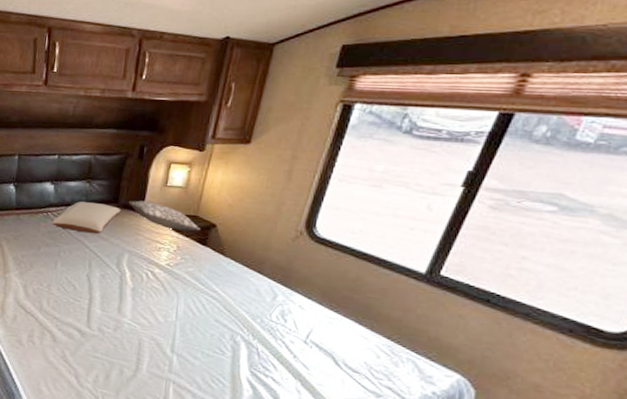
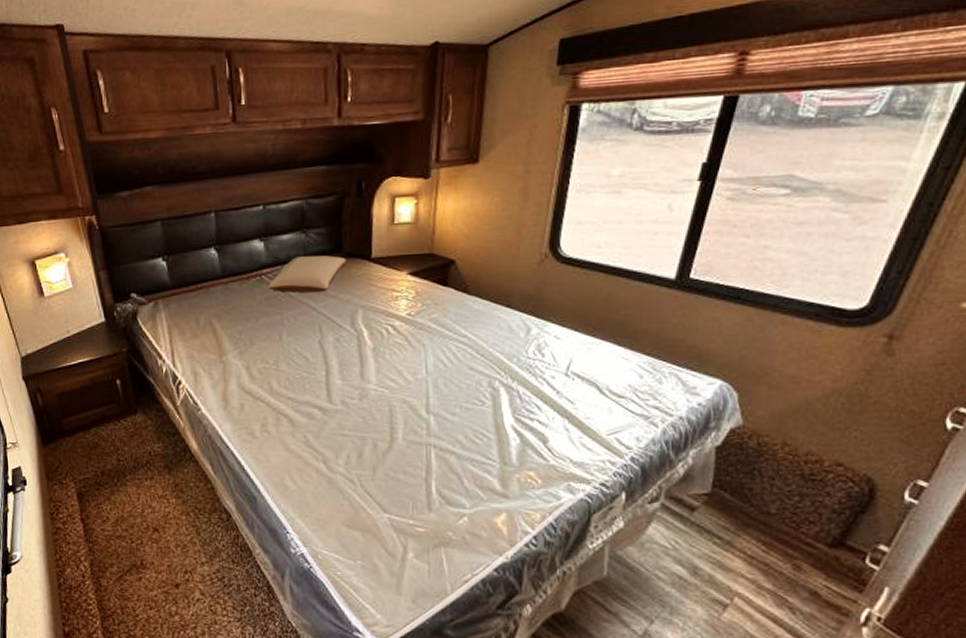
pillow: present [128,200,201,232] -> none [353,244,439,273]

